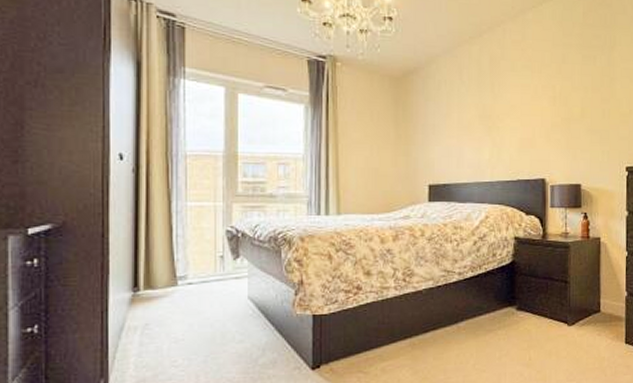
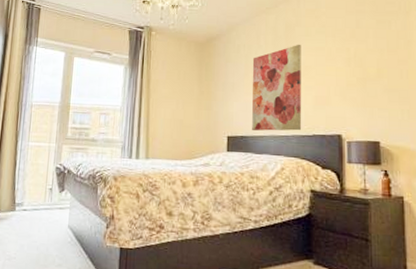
wall art: none [454,80,507,177] -> present [252,44,302,131]

